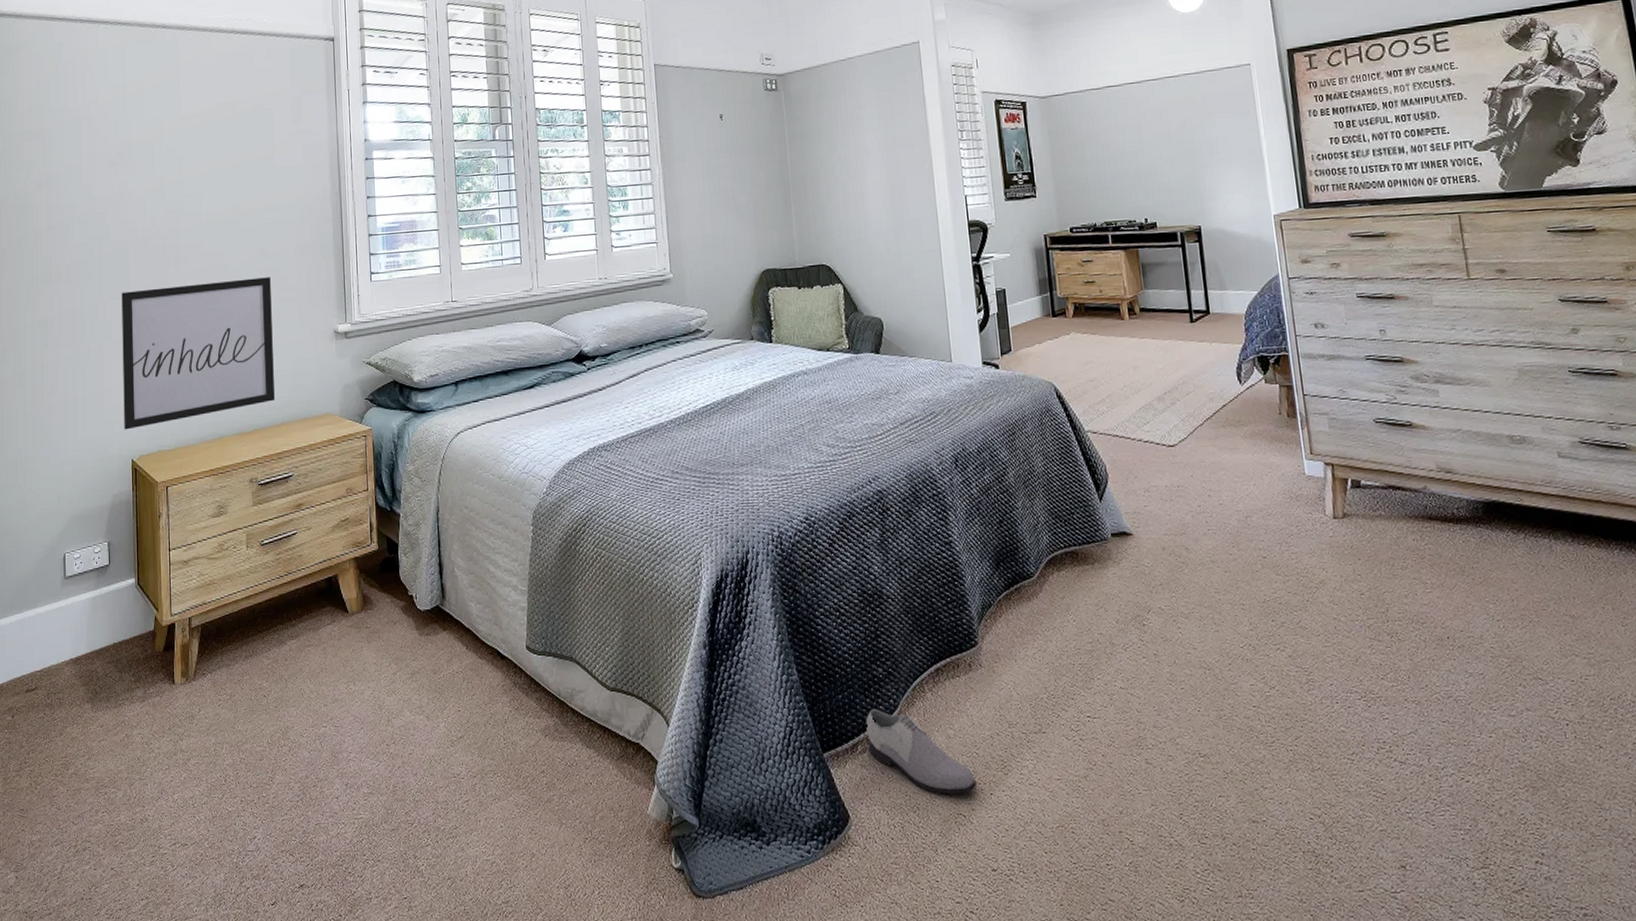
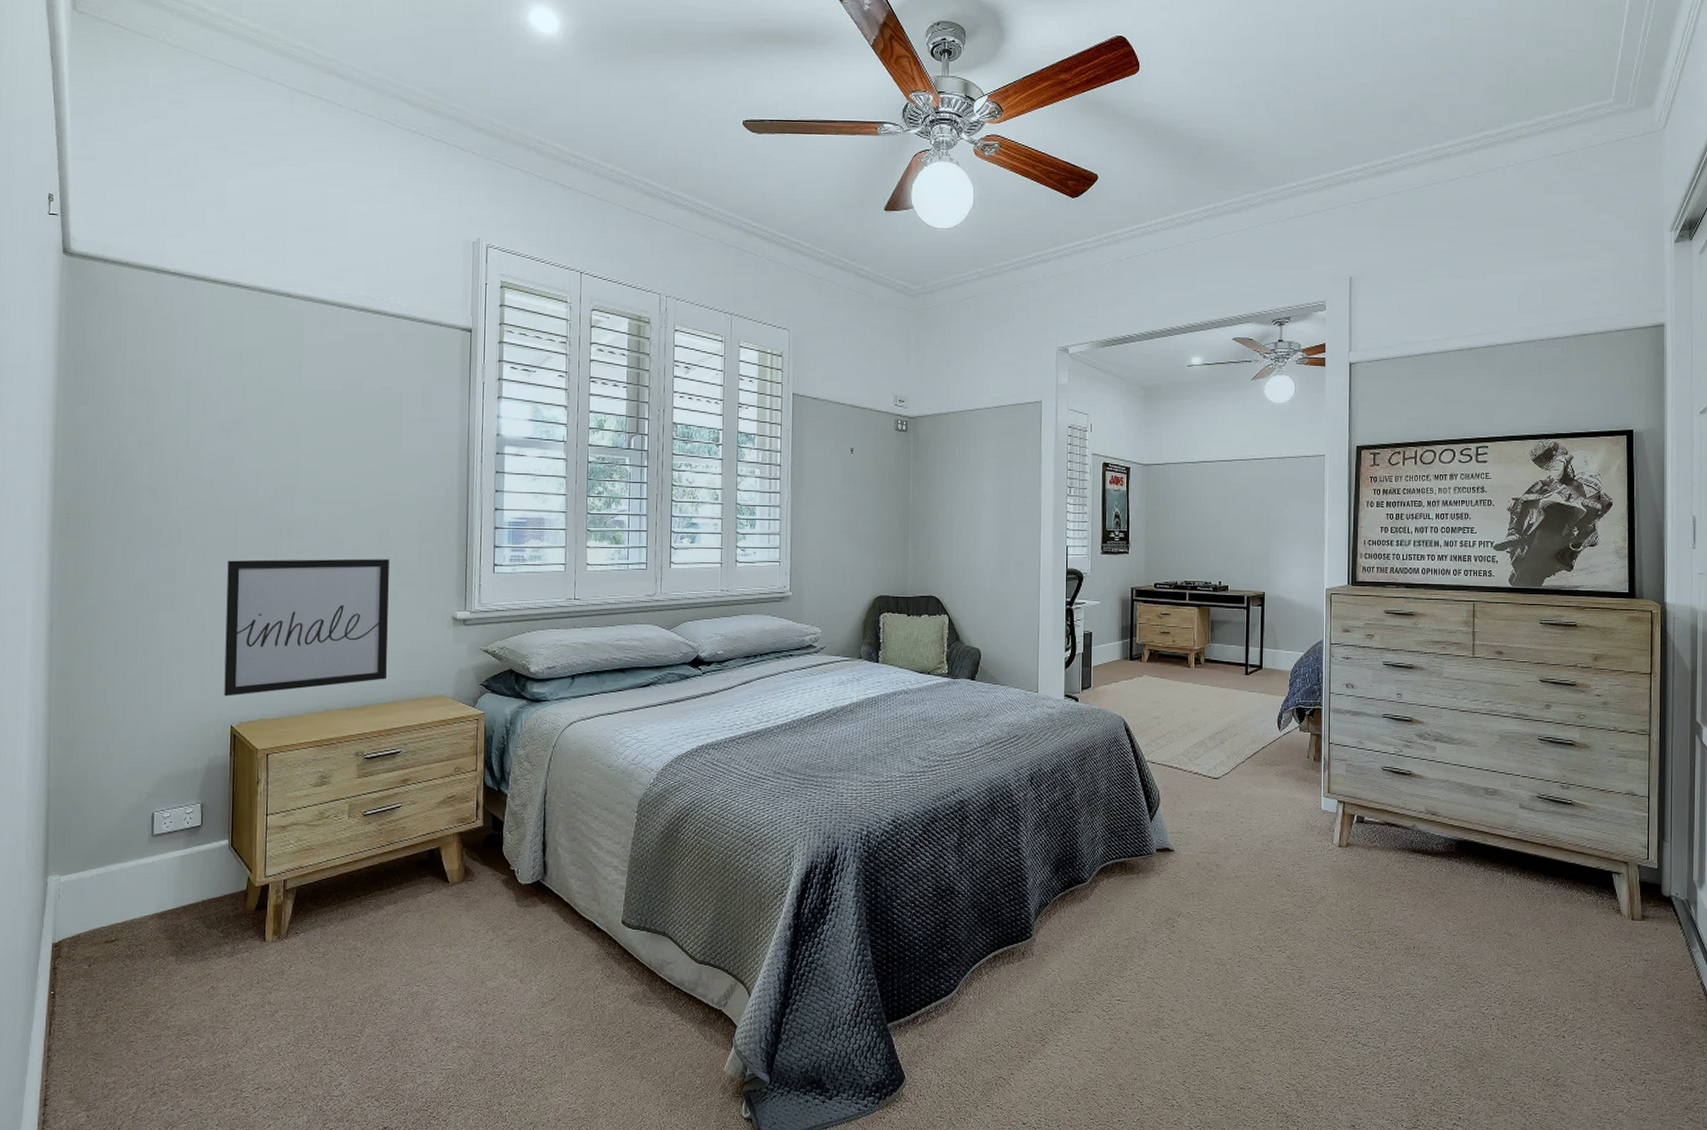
shoe: present [866,709,978,794] -> none [927,988,1018,1061]

